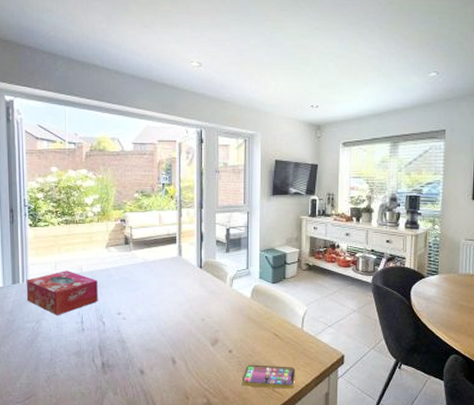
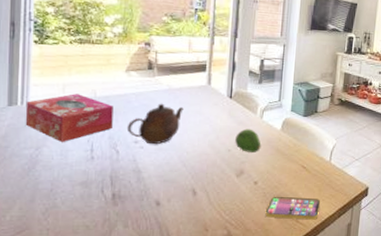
teapot: none [110,276,159,316] -> present [126,103,184,145]
fruit: none [208,297,233,321] -> present [235,128,261,153]

